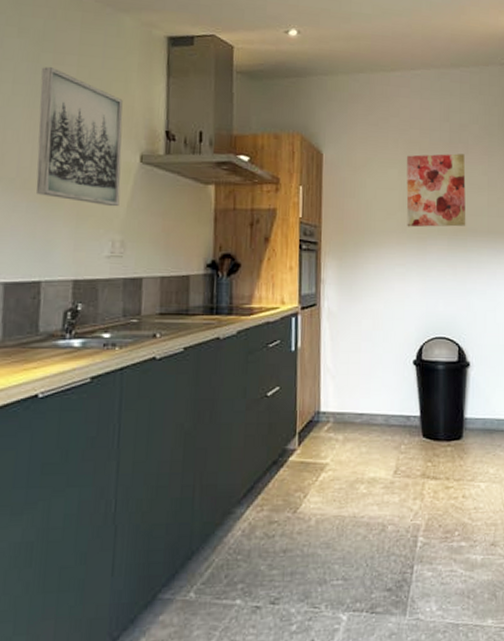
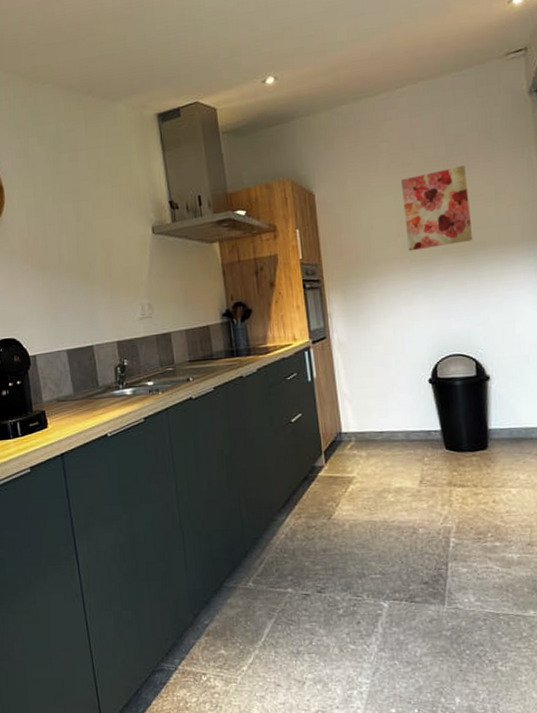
wall art: present [36,67,123,207] -> none [62,165,142,276]

